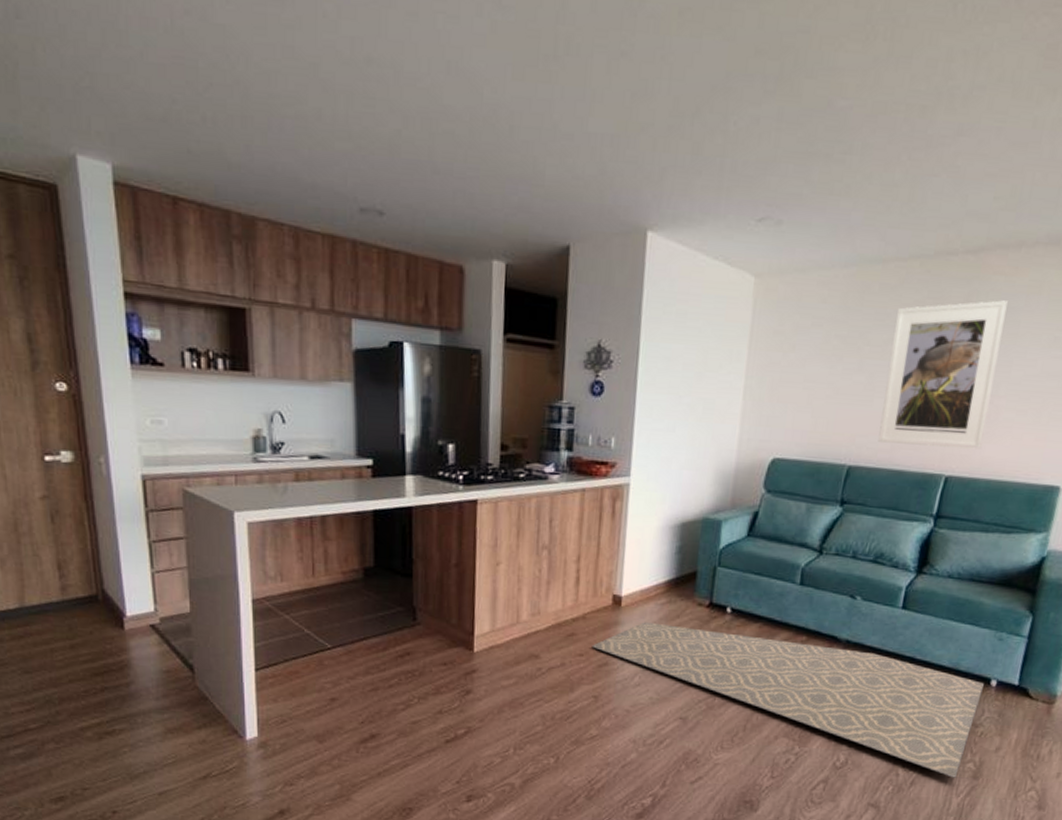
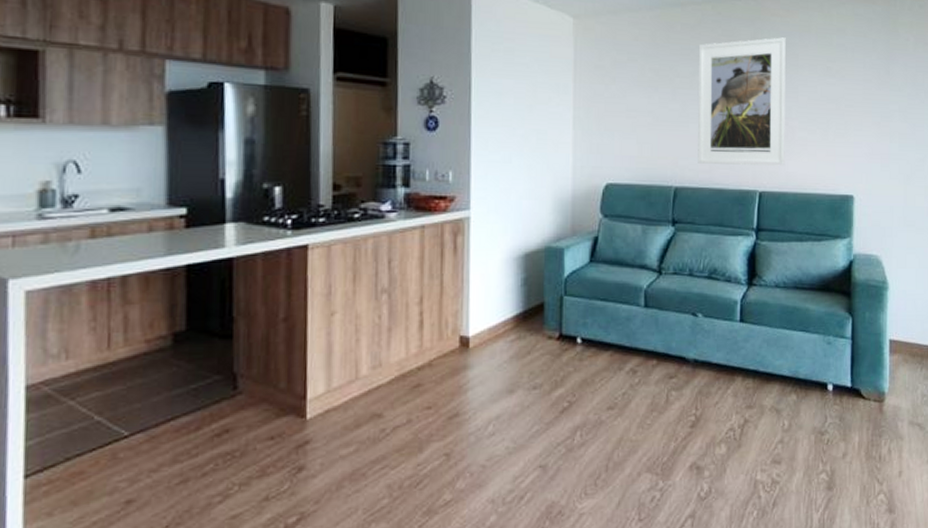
rug: present [591,622,984,778] -> none [440,362,822,492]

